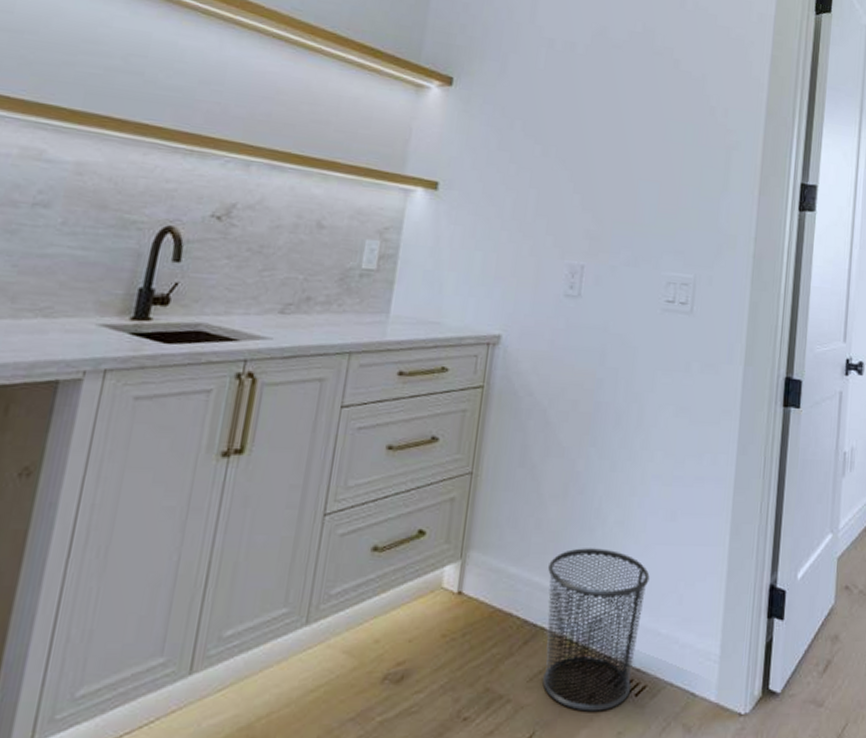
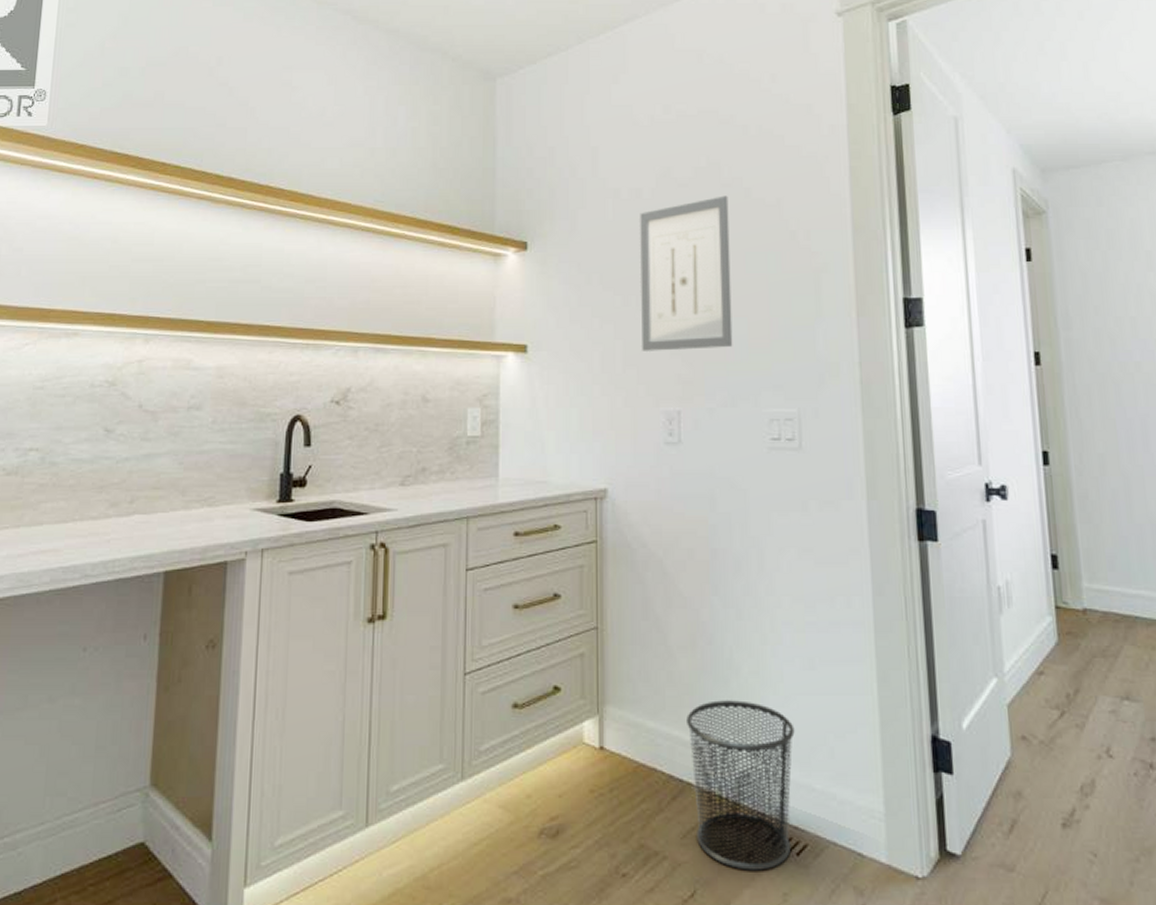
wall art: none [555,62,658,209] -> present [640,195,733,351]

